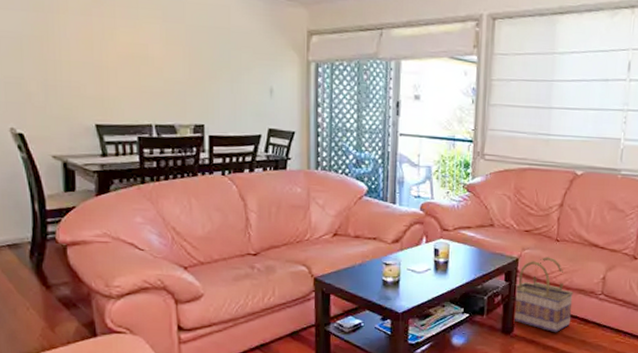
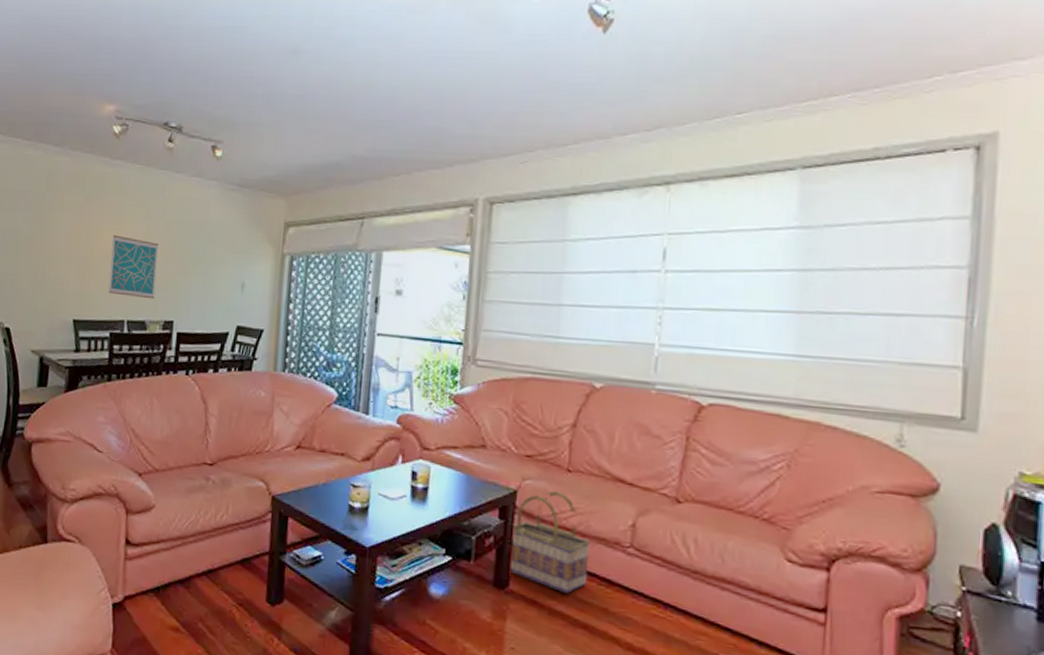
wall art: none [129,38,182,104] -> present [108,234,160,300]

